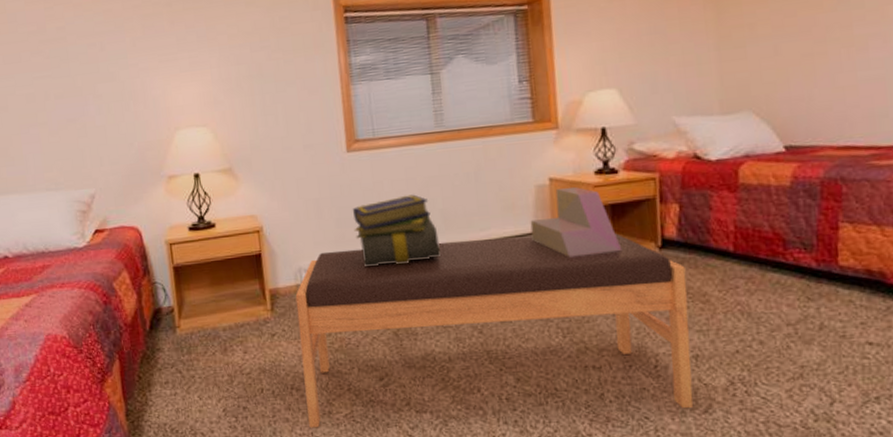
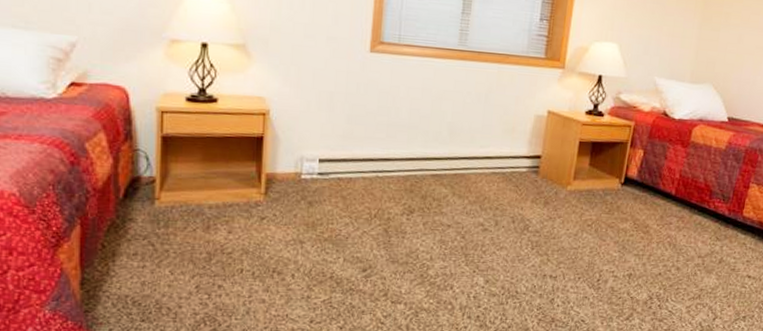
bench: present [295,233,694,428] -> none [285,145,637,316]
stack of books: present [352,194,440,266] -> none [363,103,443,168]
storage box: present [530,186,622,257] -> none [523,121,593,183]

